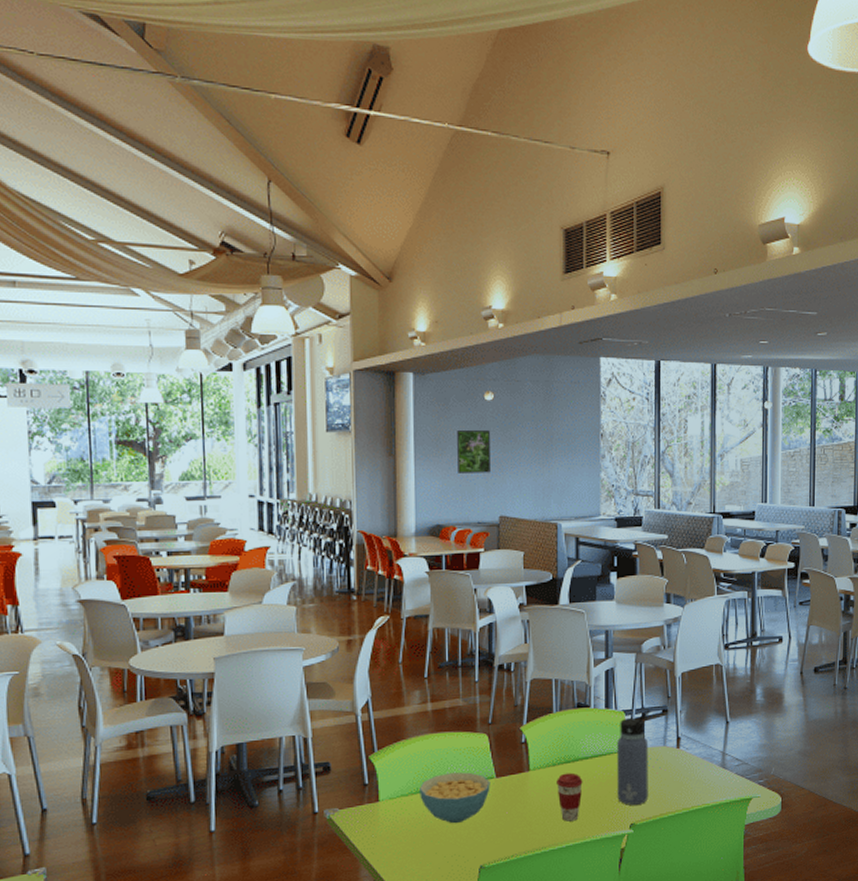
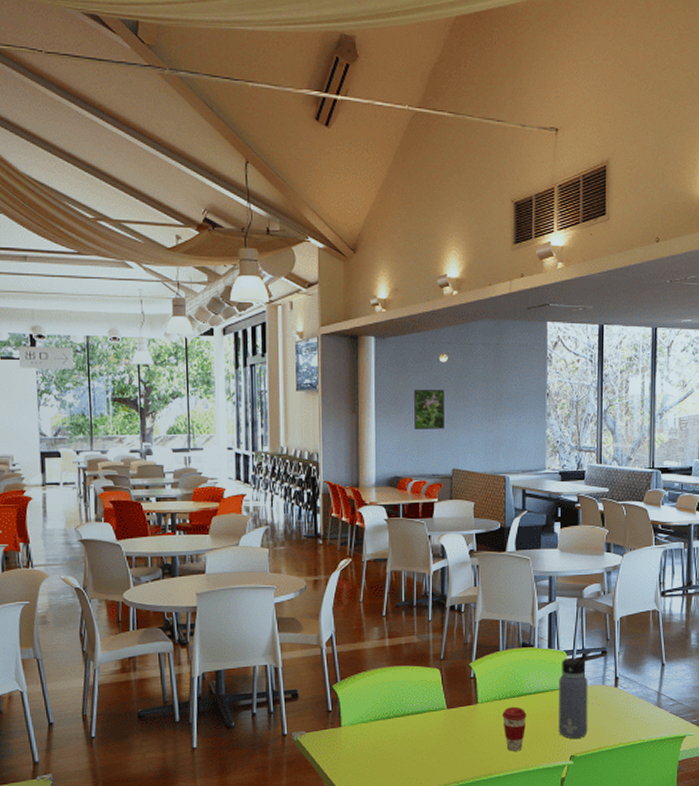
cereal bowl: present [420,772,490,824] -> none [378,703,442,750]

